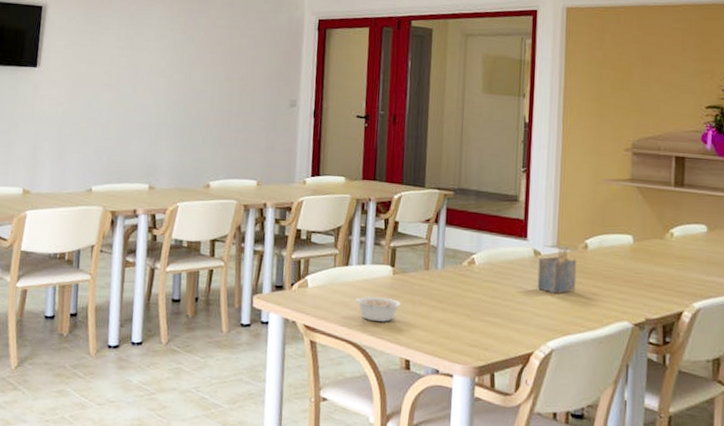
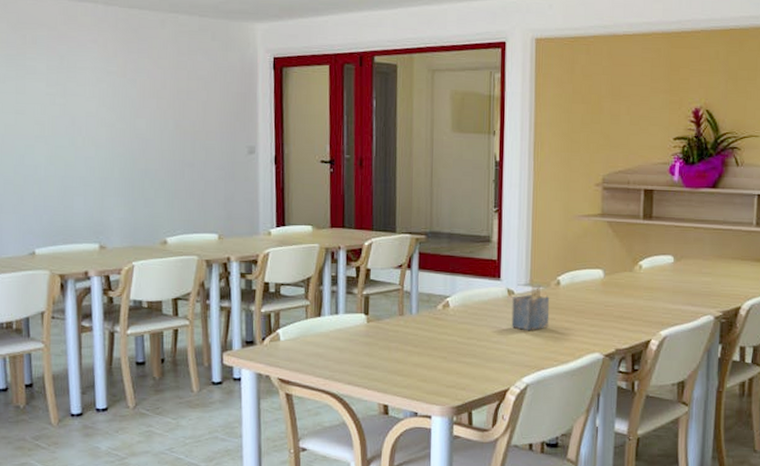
legume: present [356,296,402,323] -> none [330,346,377,371]

